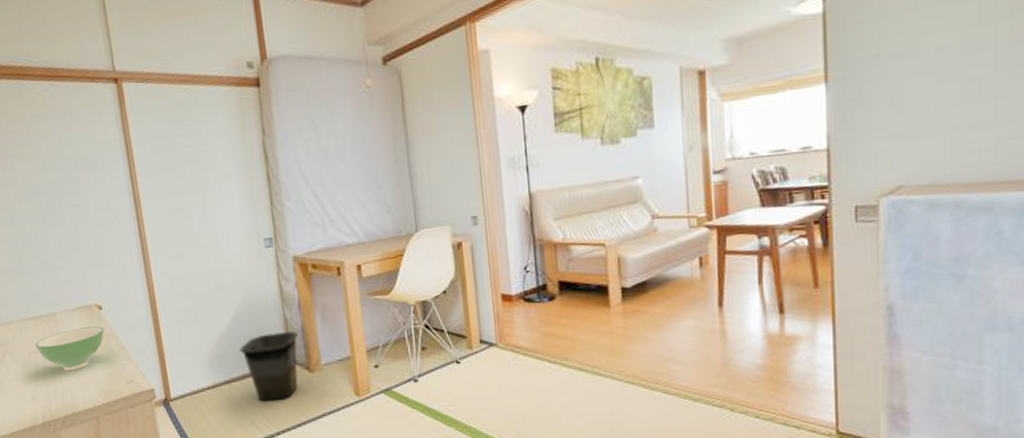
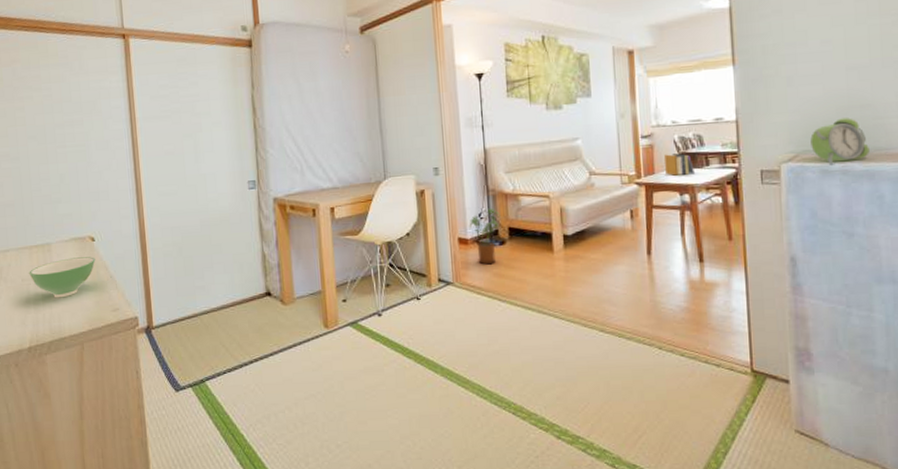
waste bin: present [239,331,298,402] -> none [220,266,274,332]
house plant: none [513,259,549,323] -> present [469,208,501,265]
books: none [741,189,777,216] -> present [665,153,696,176]
alarm clock: none [917,140,988,197] -> present [810,118,869,165]

